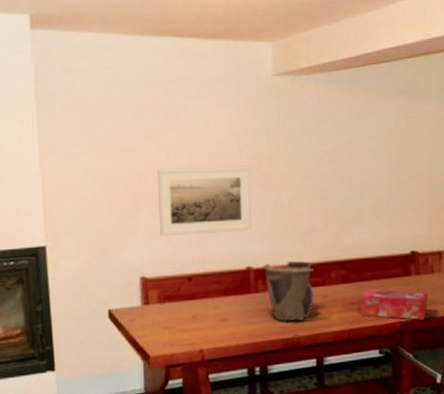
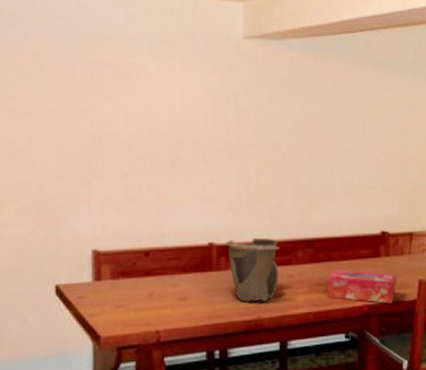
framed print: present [158,166,252,237] -> none [115,132,217,207]

